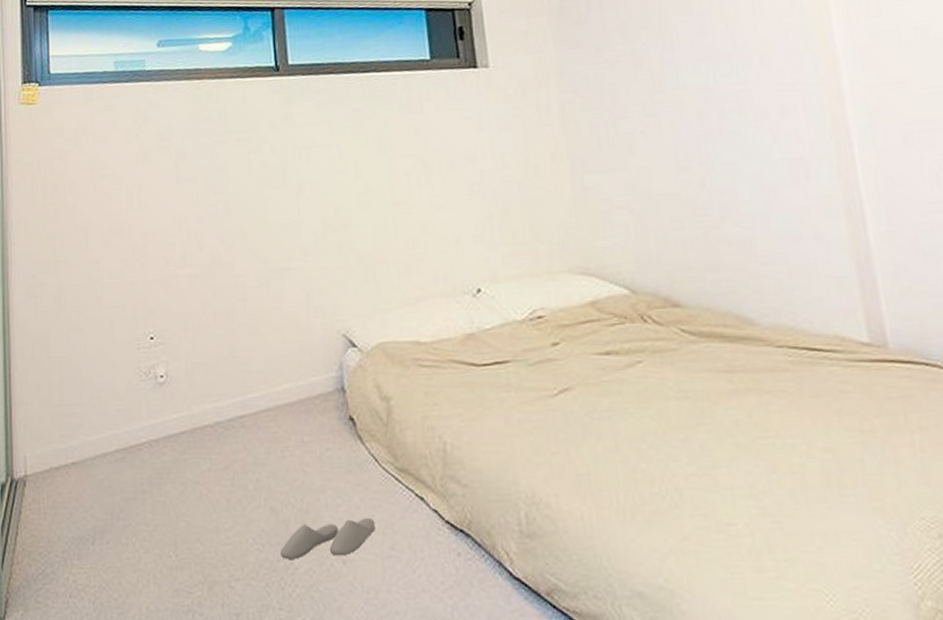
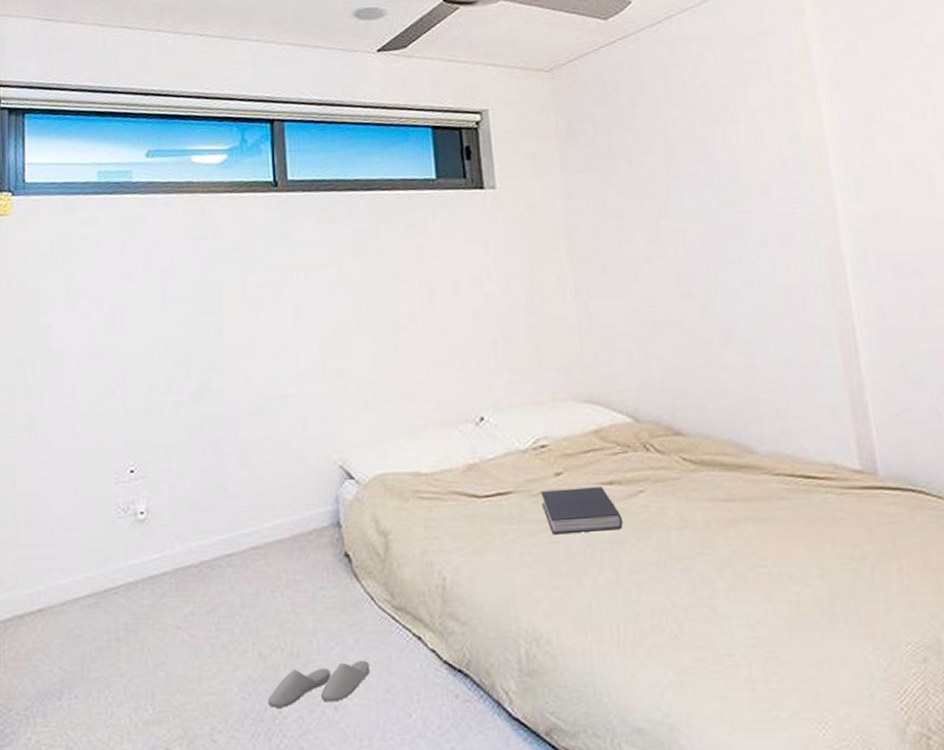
book: none [538,357,621,403] -> present [540,487,623,535]

